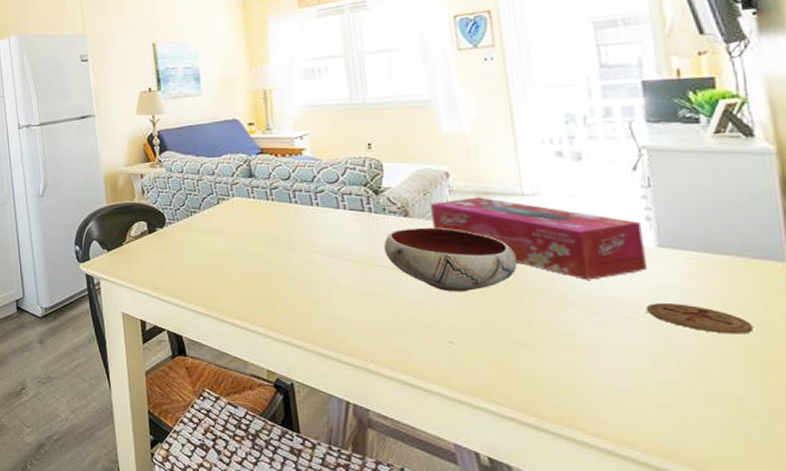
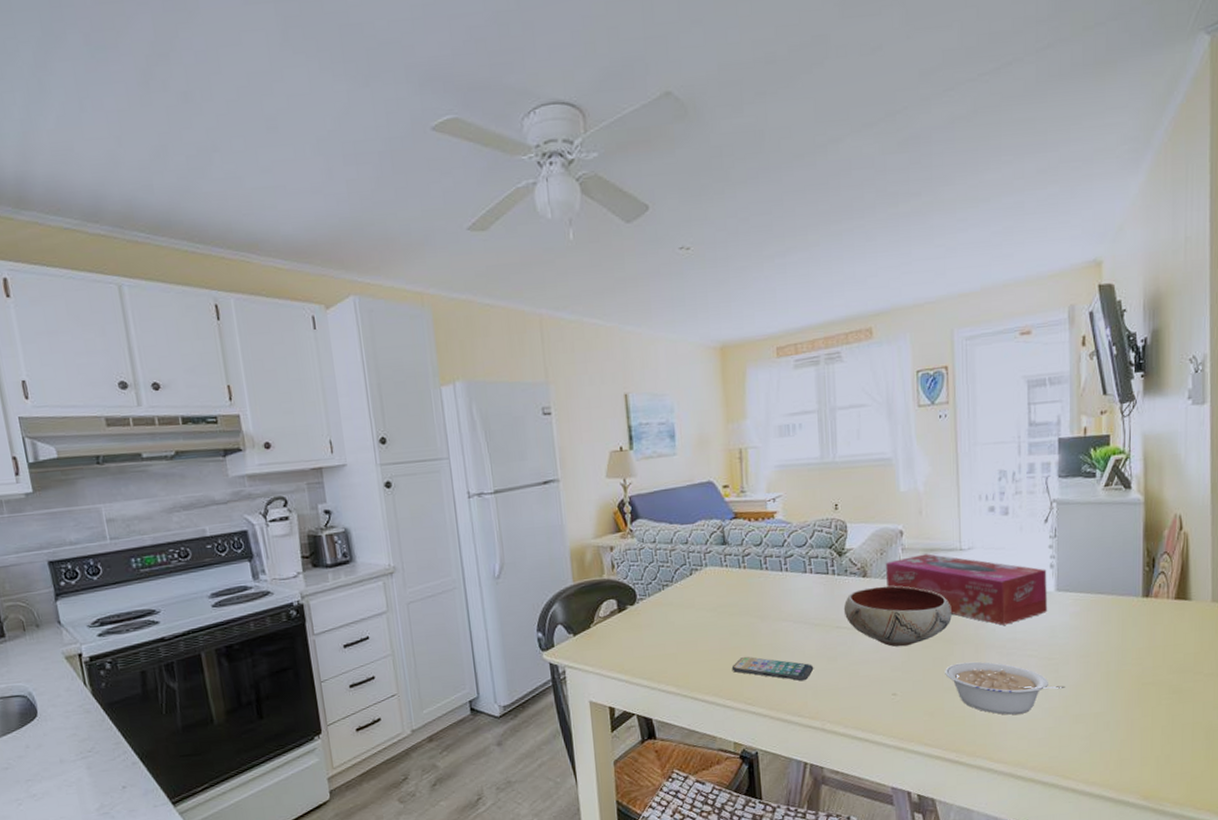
smartphone: none [262,285,353,317] -> present [731,656,814,681]
legume: none [513,316,684,383] -> present [945,661,1065,715]
coaster: present [647,303,754,334] -> none [1044,639,1113,662]

